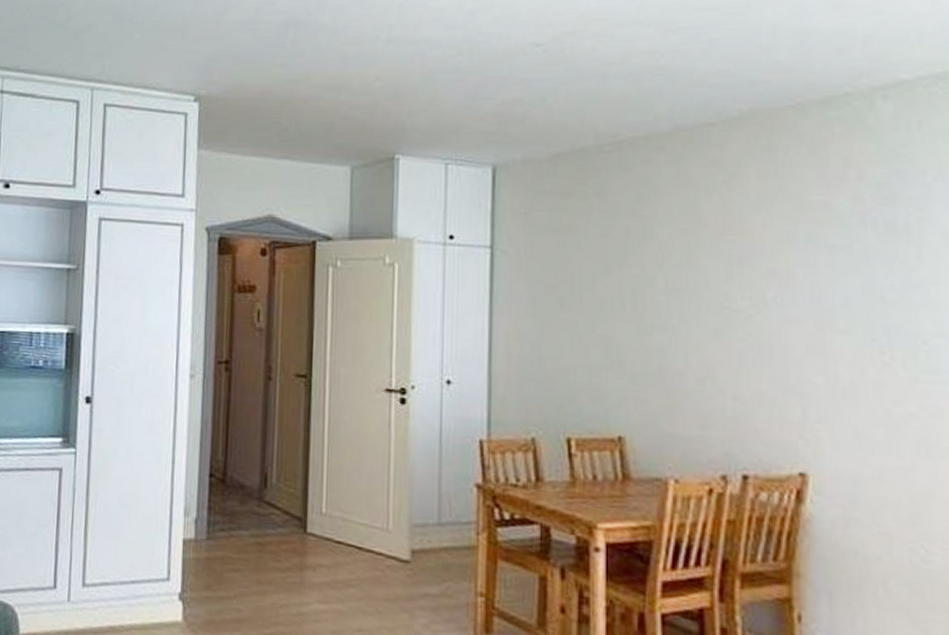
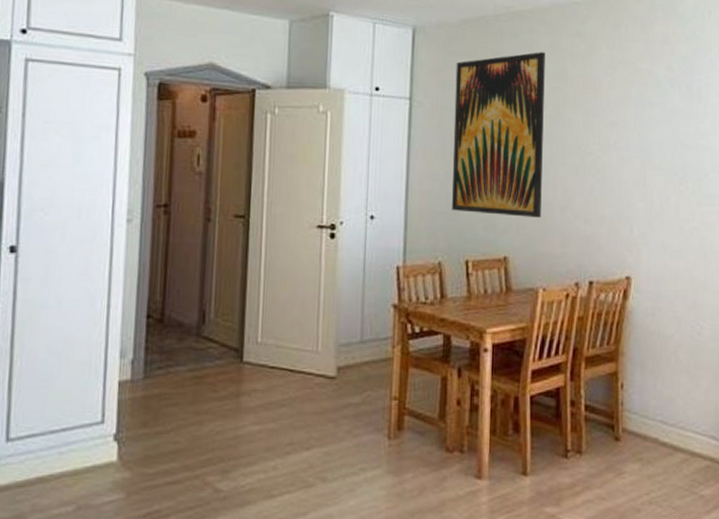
wall art: none [546,186,668,391] -> present [452,52,545,218]

